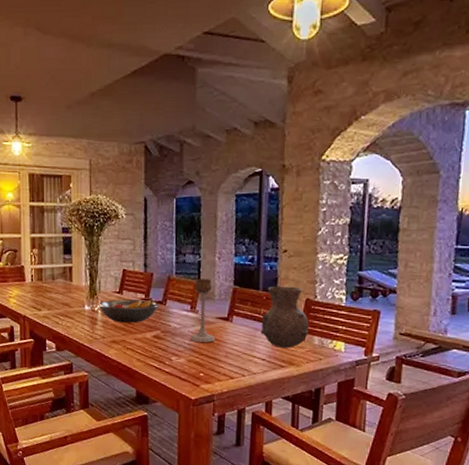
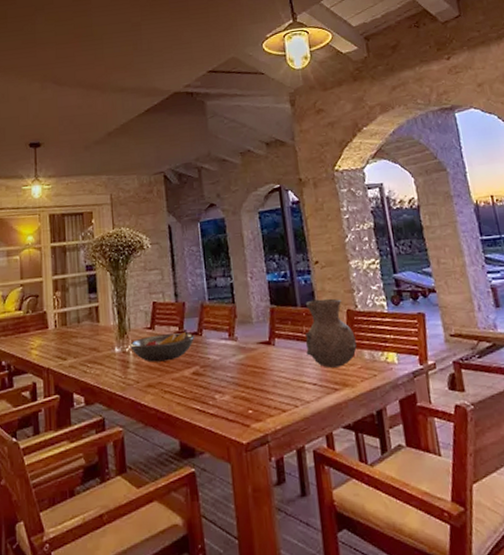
candle holder: present [189,278,216,343] -> none [230,301,260,374]

